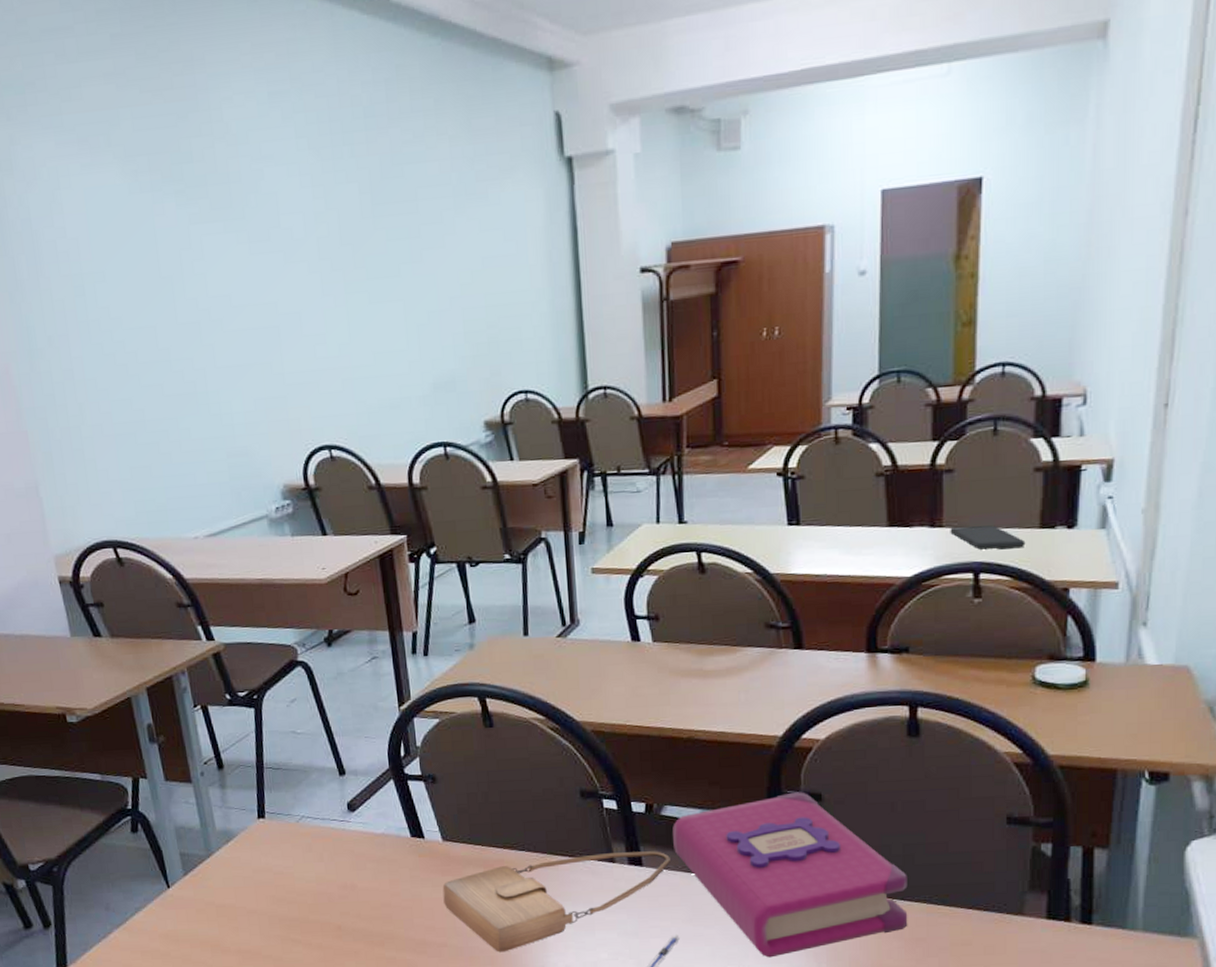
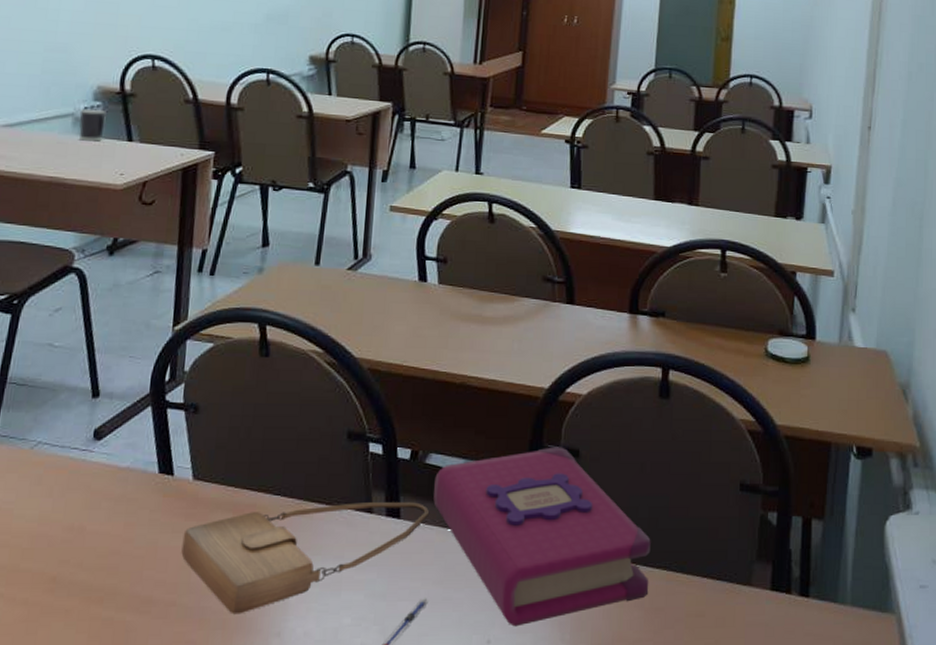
mug: none [272,507,299,542] -> present [79,109,107,142]
mobile phone: present [950,525,1026,550] -> none [704,207,763,231]

